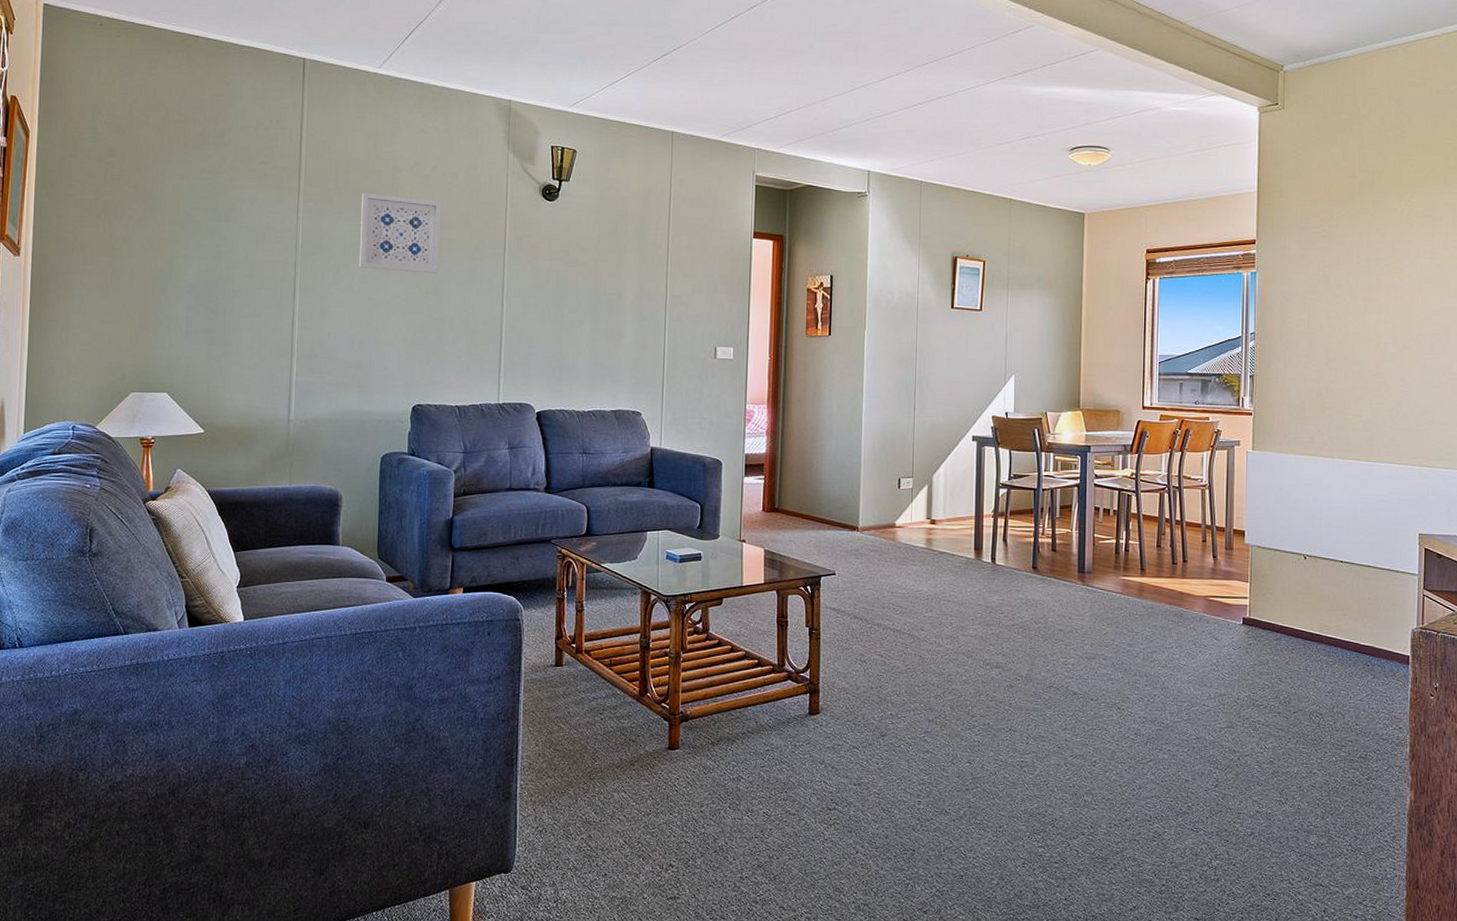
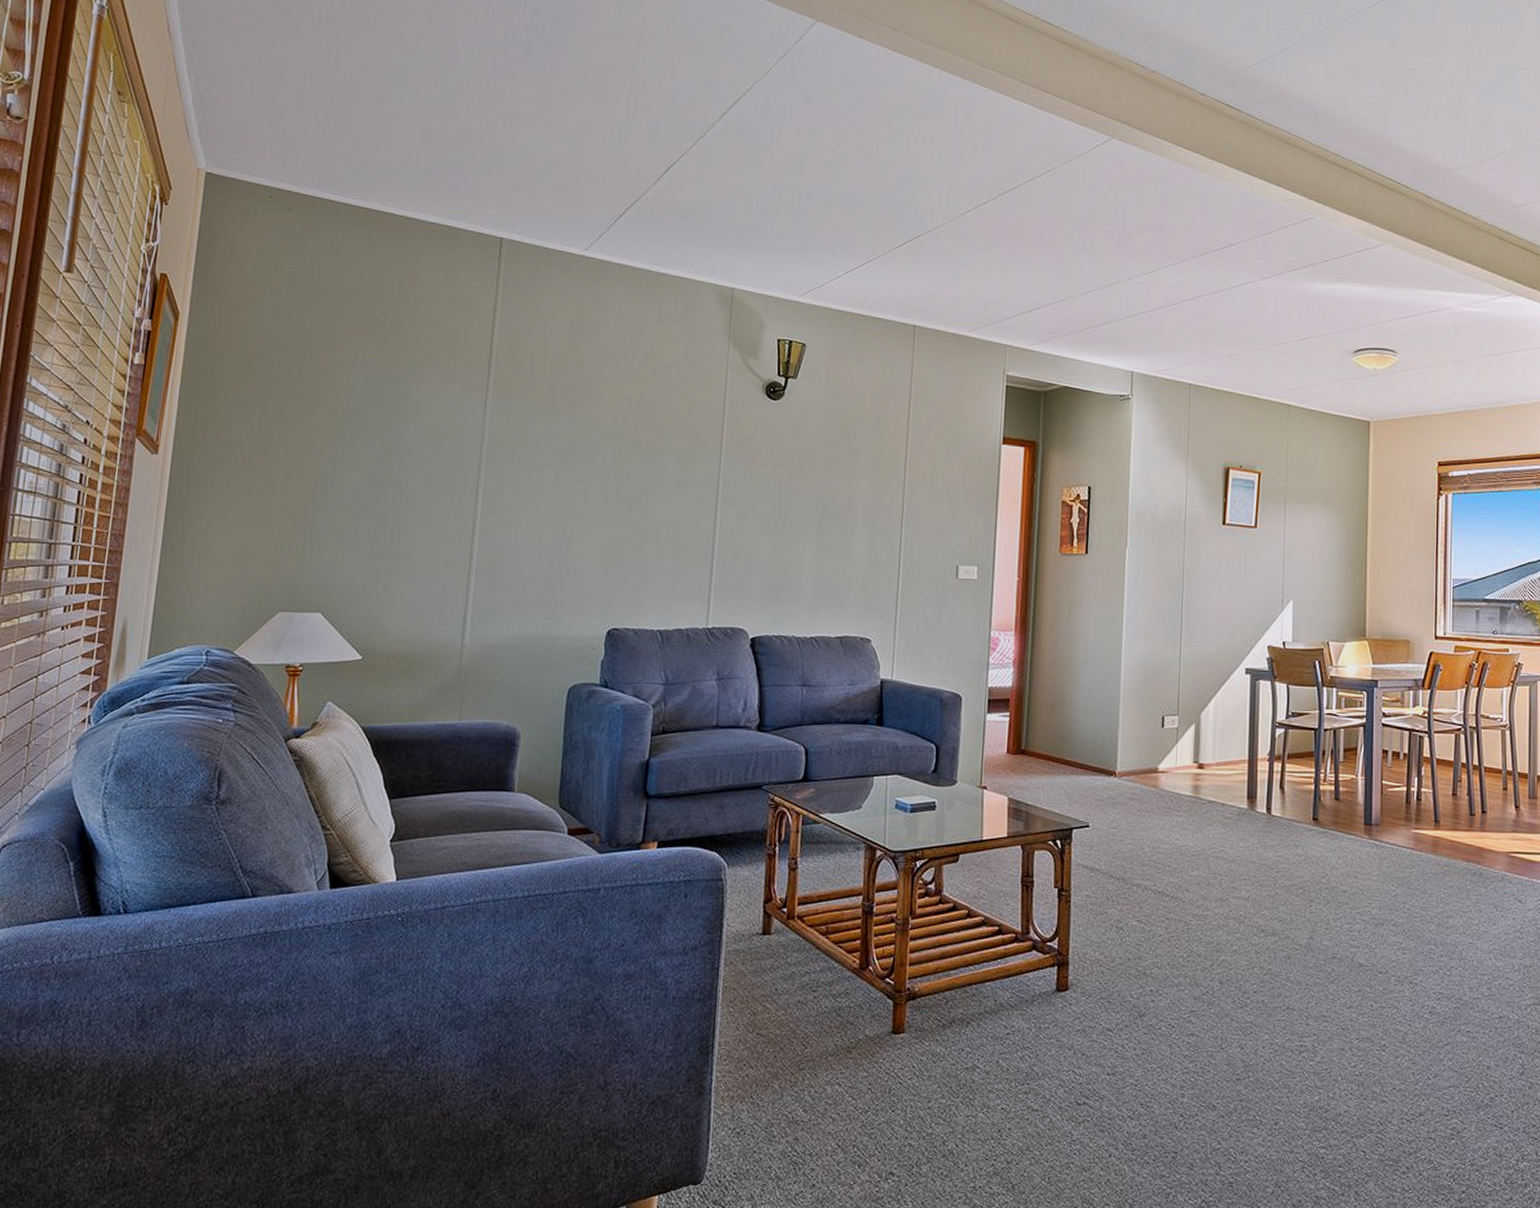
wall art: present [359,192,442,274] -> none [553,387,651,480]

